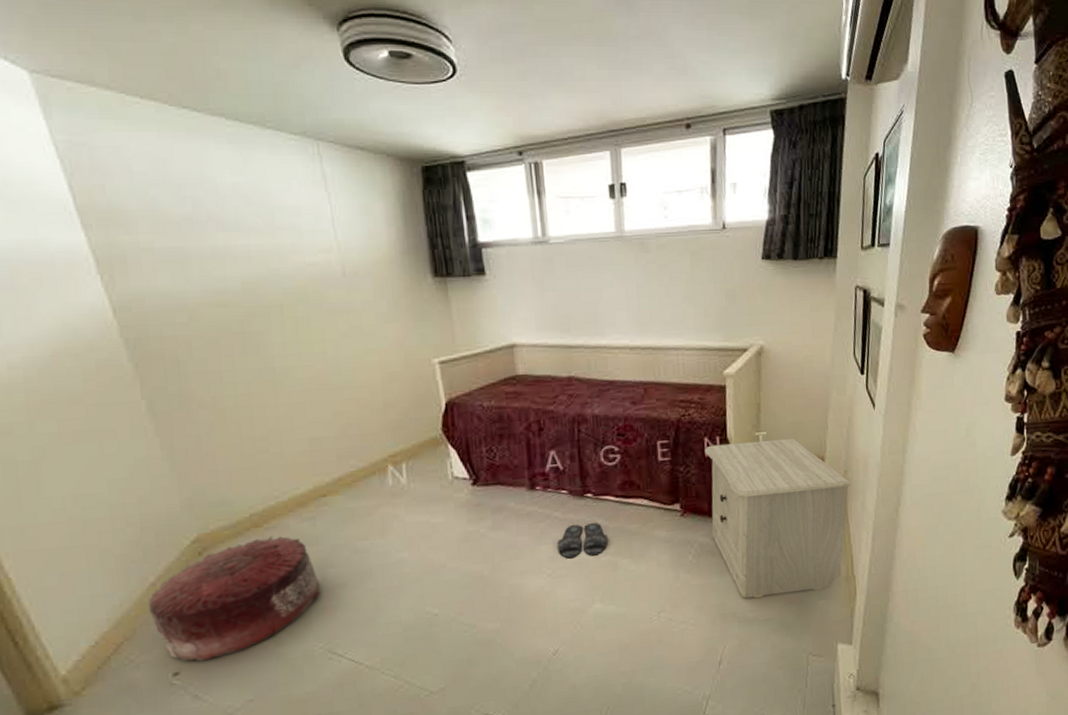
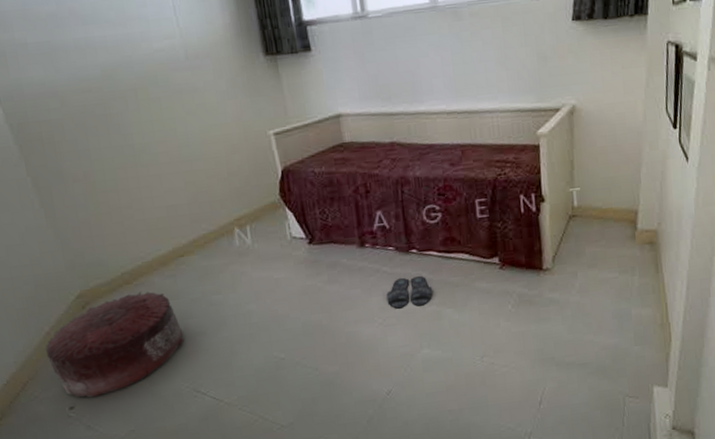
nightstand: present [705,438,852,599] -> none [521,192,666,344]

